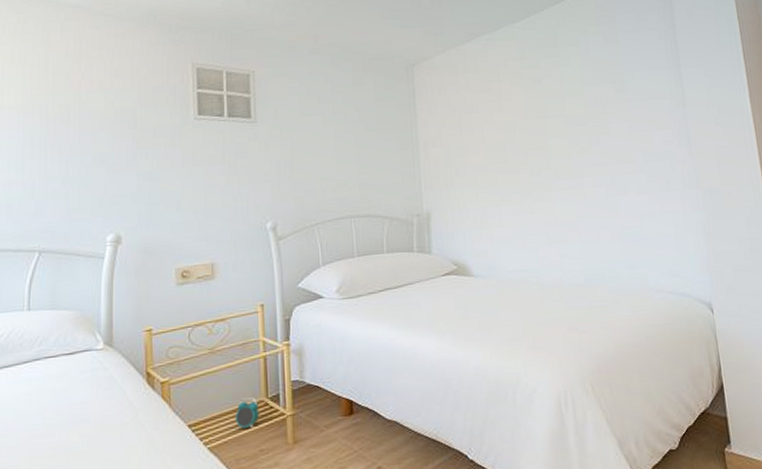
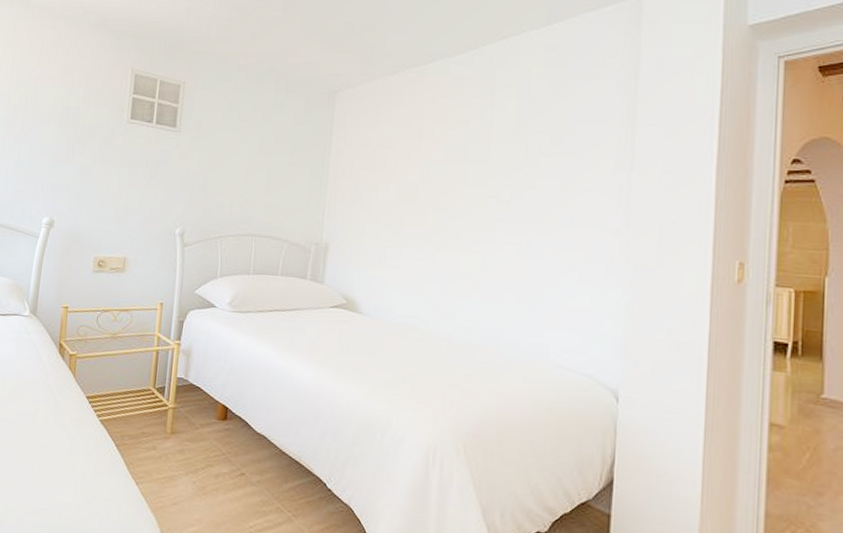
alarm clock: present [235,397,259,430] -> none [125,384,146,414]

